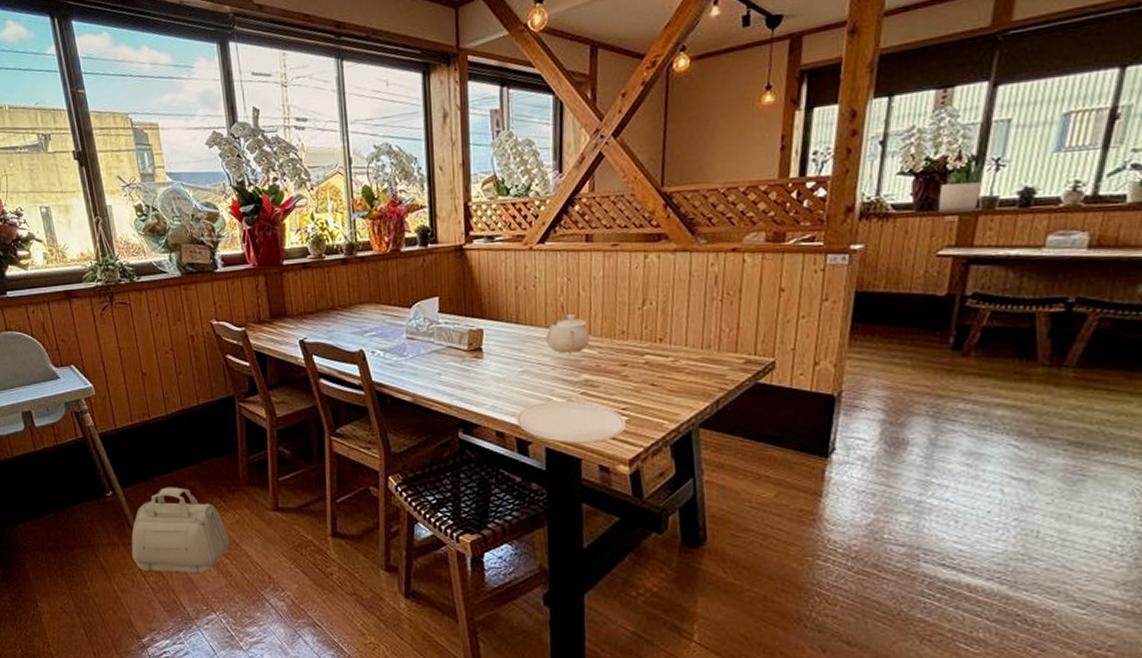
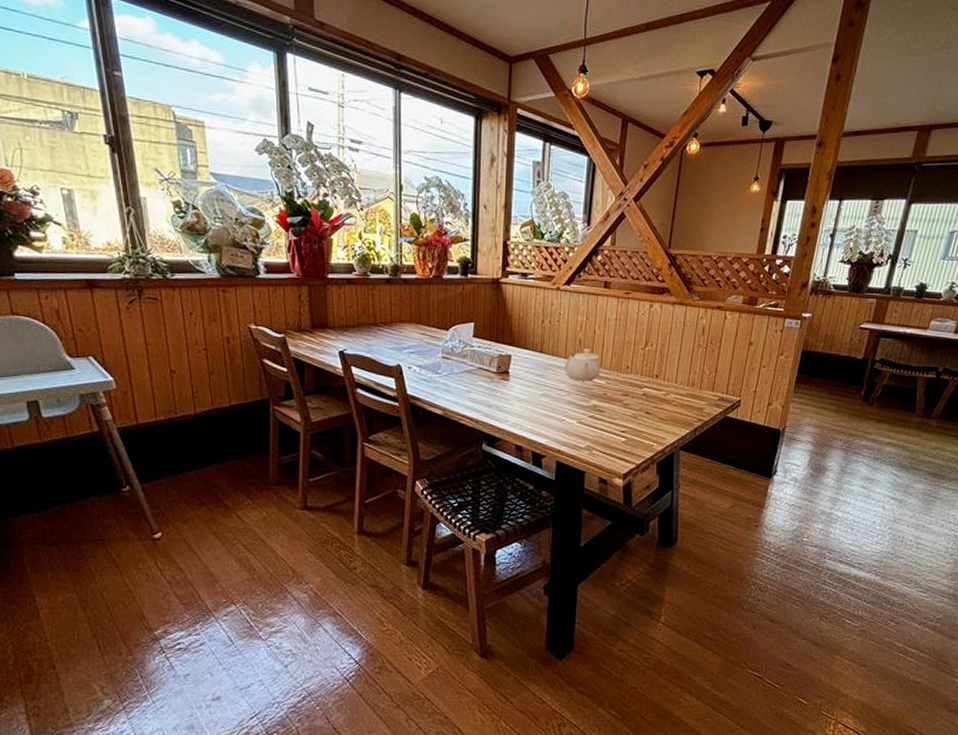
handbag: present [131,487,231,574] -> none [147,484,256,568]
plate: present [515,400,627,444] -> none [533,421,624,459]
planter: present [938,154,985,214] -> none [863,253,898,298]

